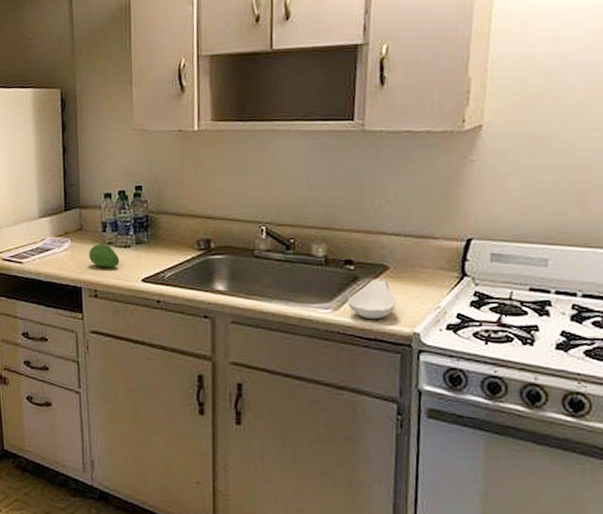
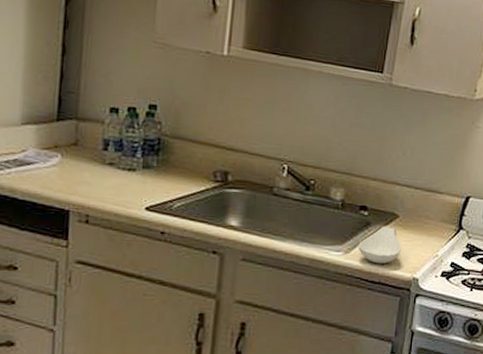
fruit: present [89,243,120,268] -> none [83,162,121,192]

